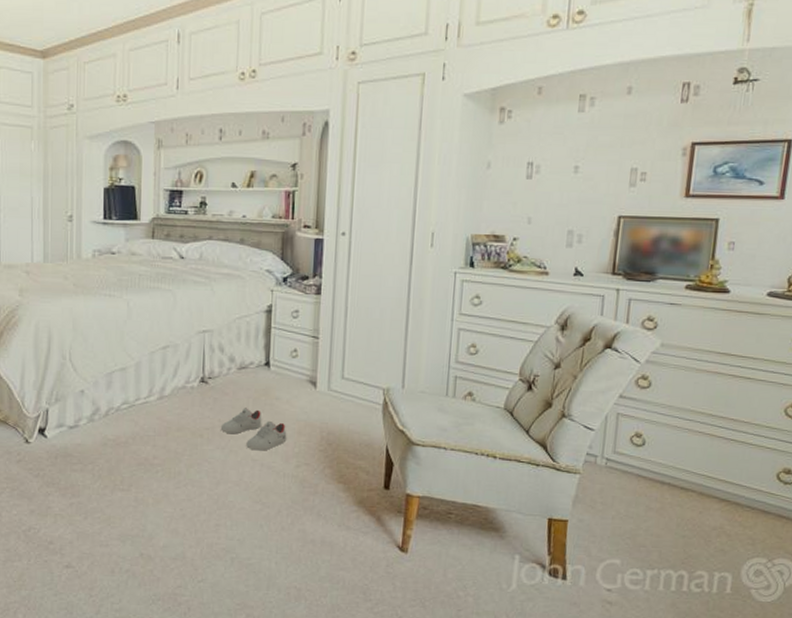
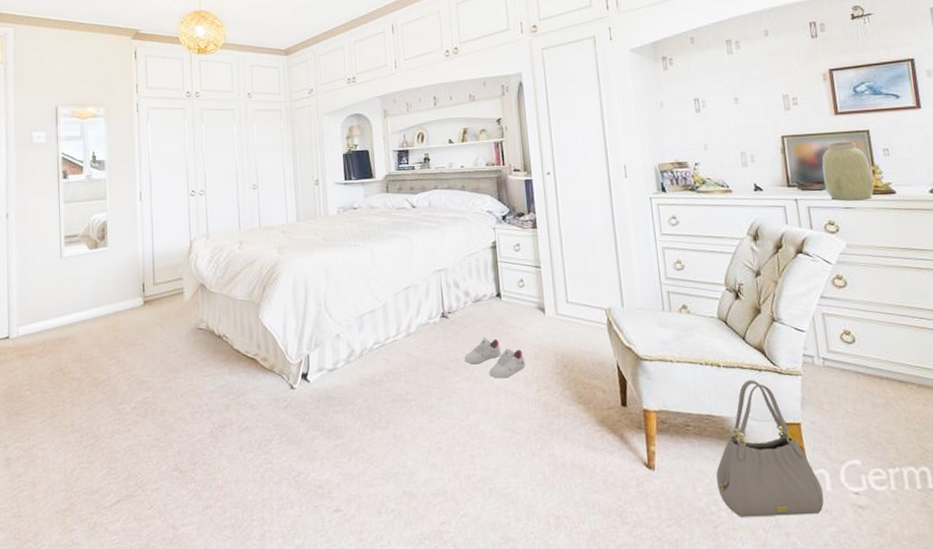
handbag: none [469,474,576,607] -> present [716,380,824,517]
vase: none [653,230,710,297] -> present [821,142,875,201]

